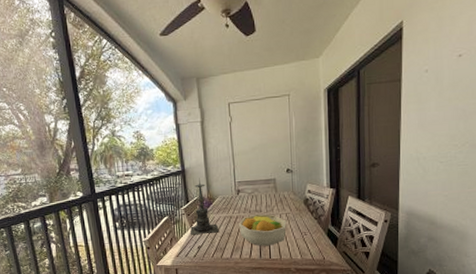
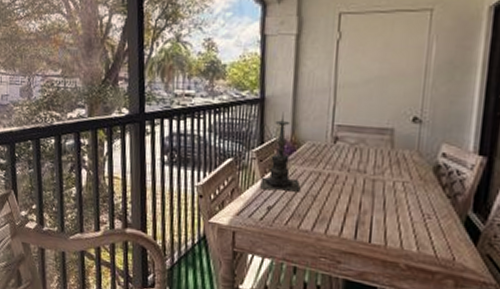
fruit bowl: present [239,213,286,246] -> none [330,175,402,225]

